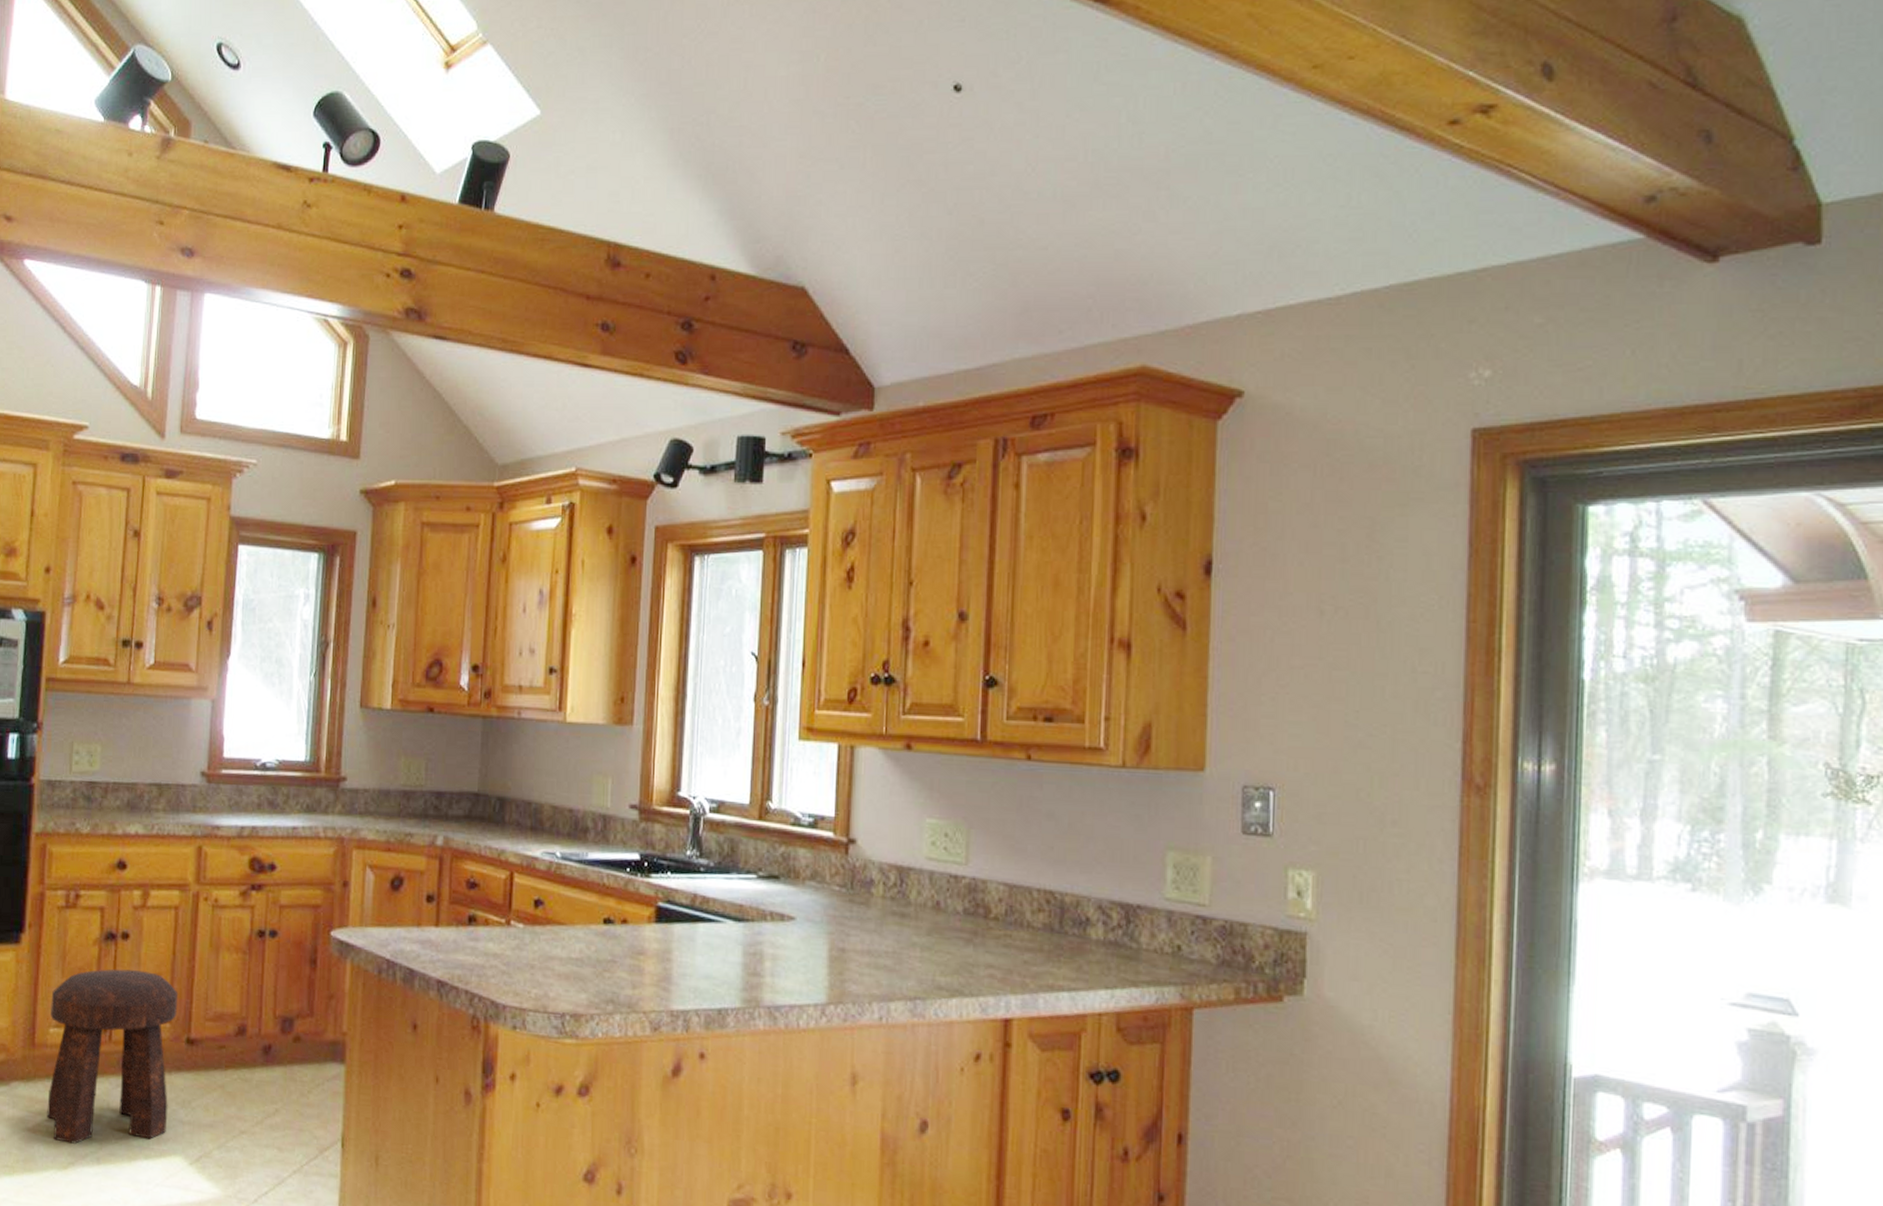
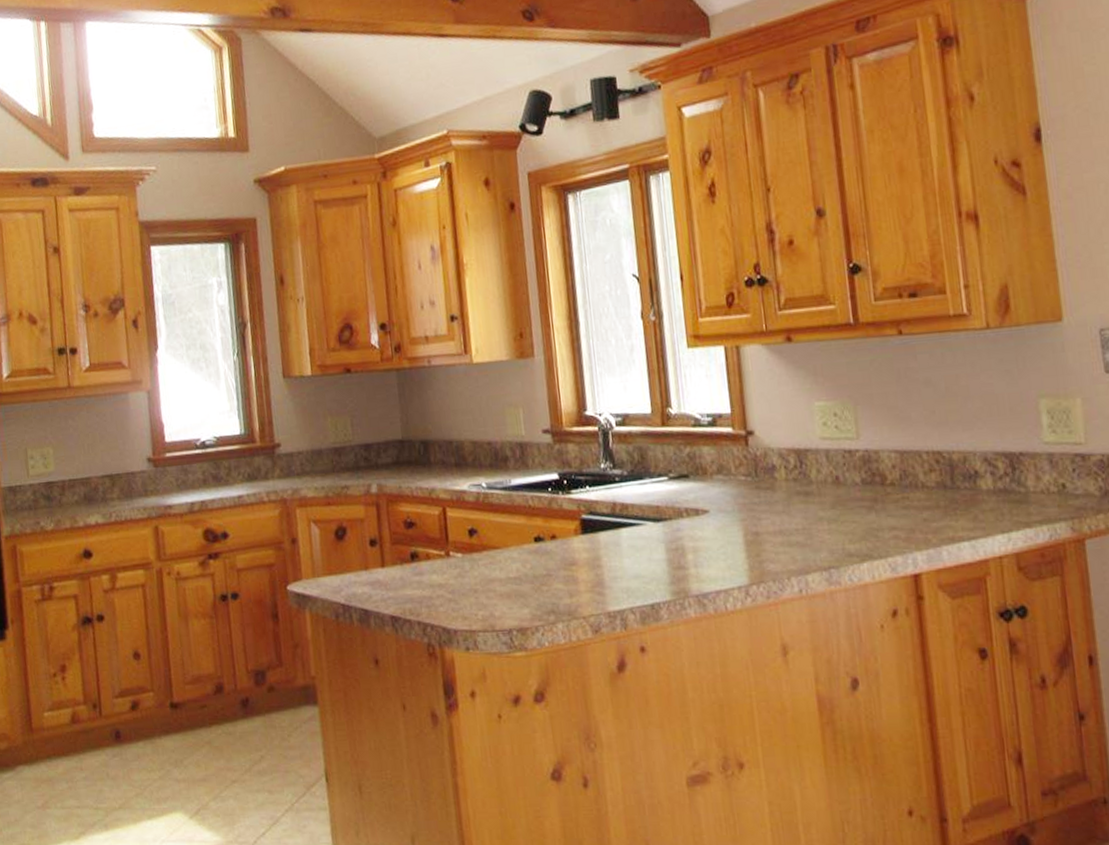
stool: present [47,969,179,1144] -> none [41,648,164,815]

